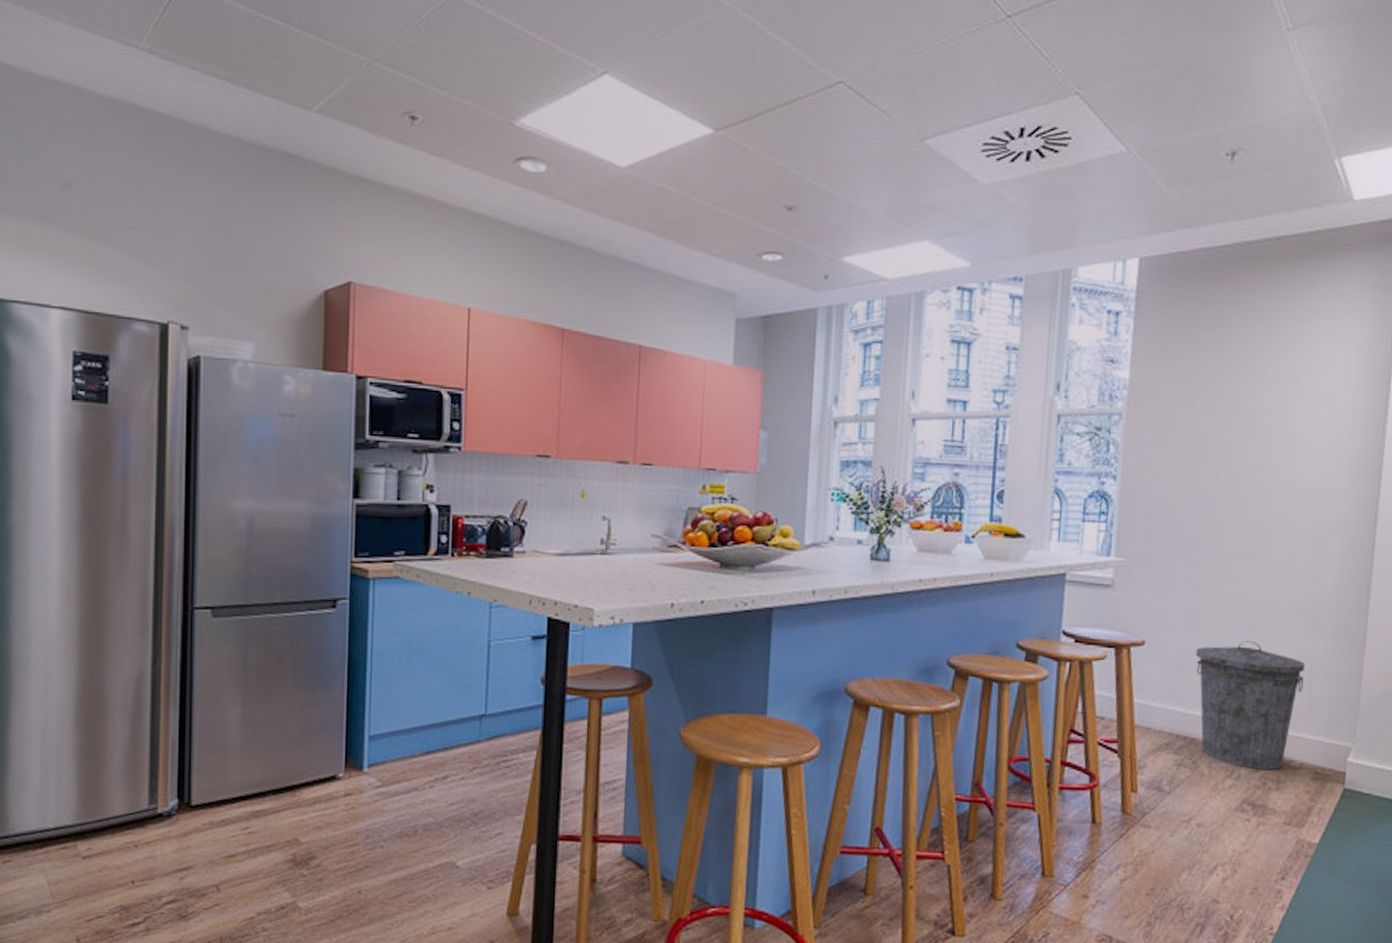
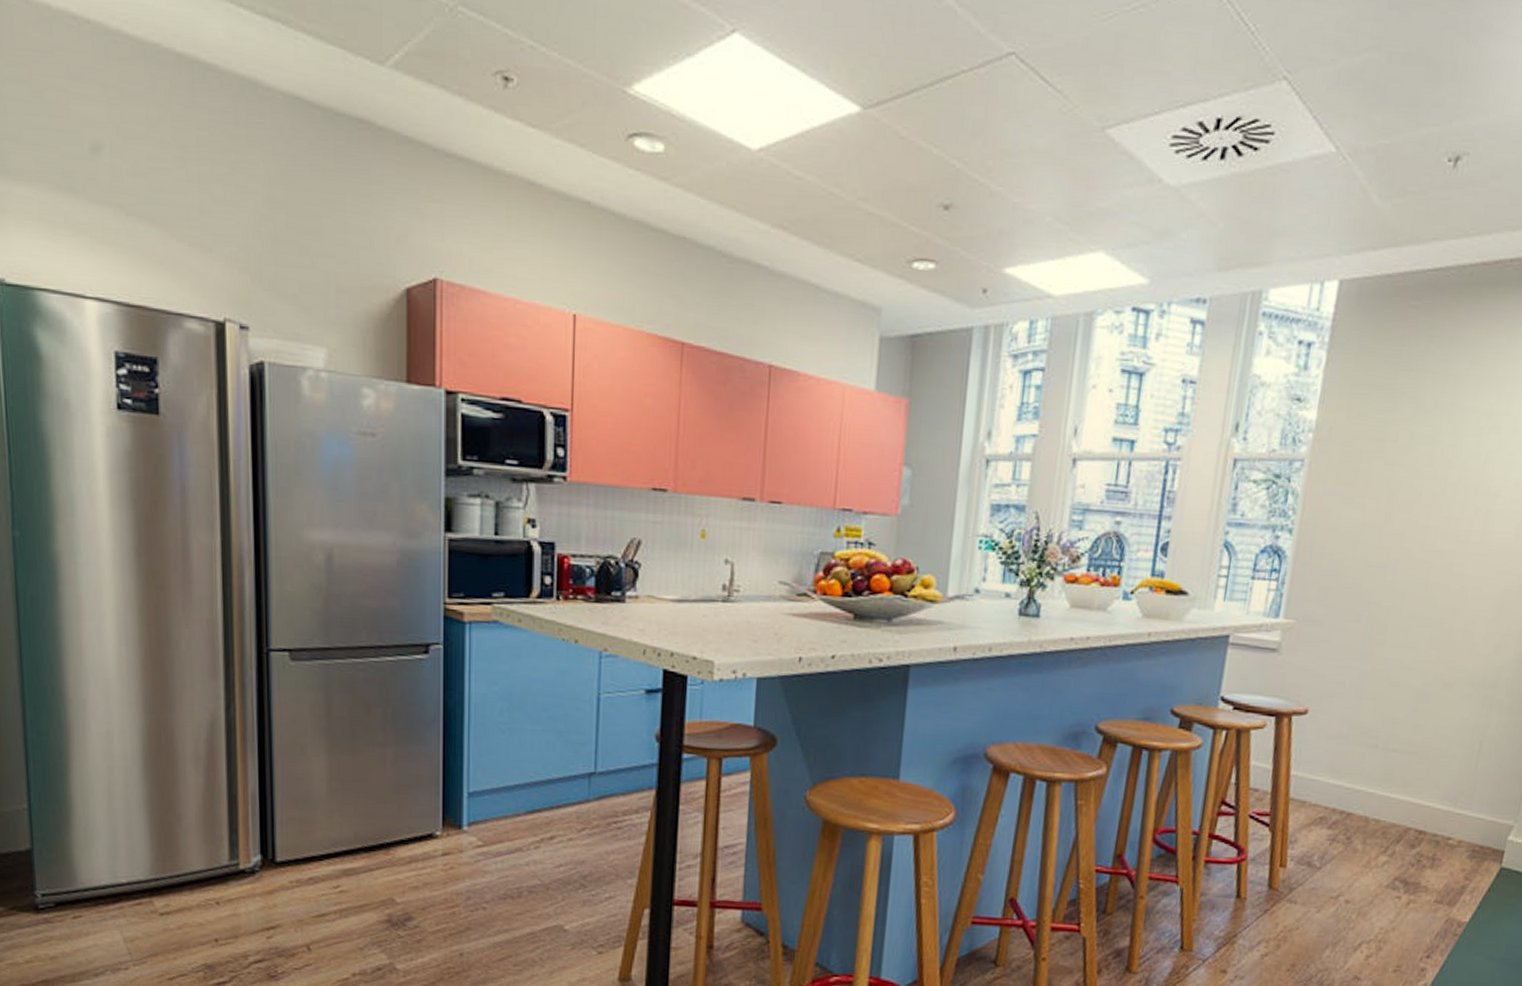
trash can: present [1195,640,1306,770] -> none [1357,711,1475,848]

